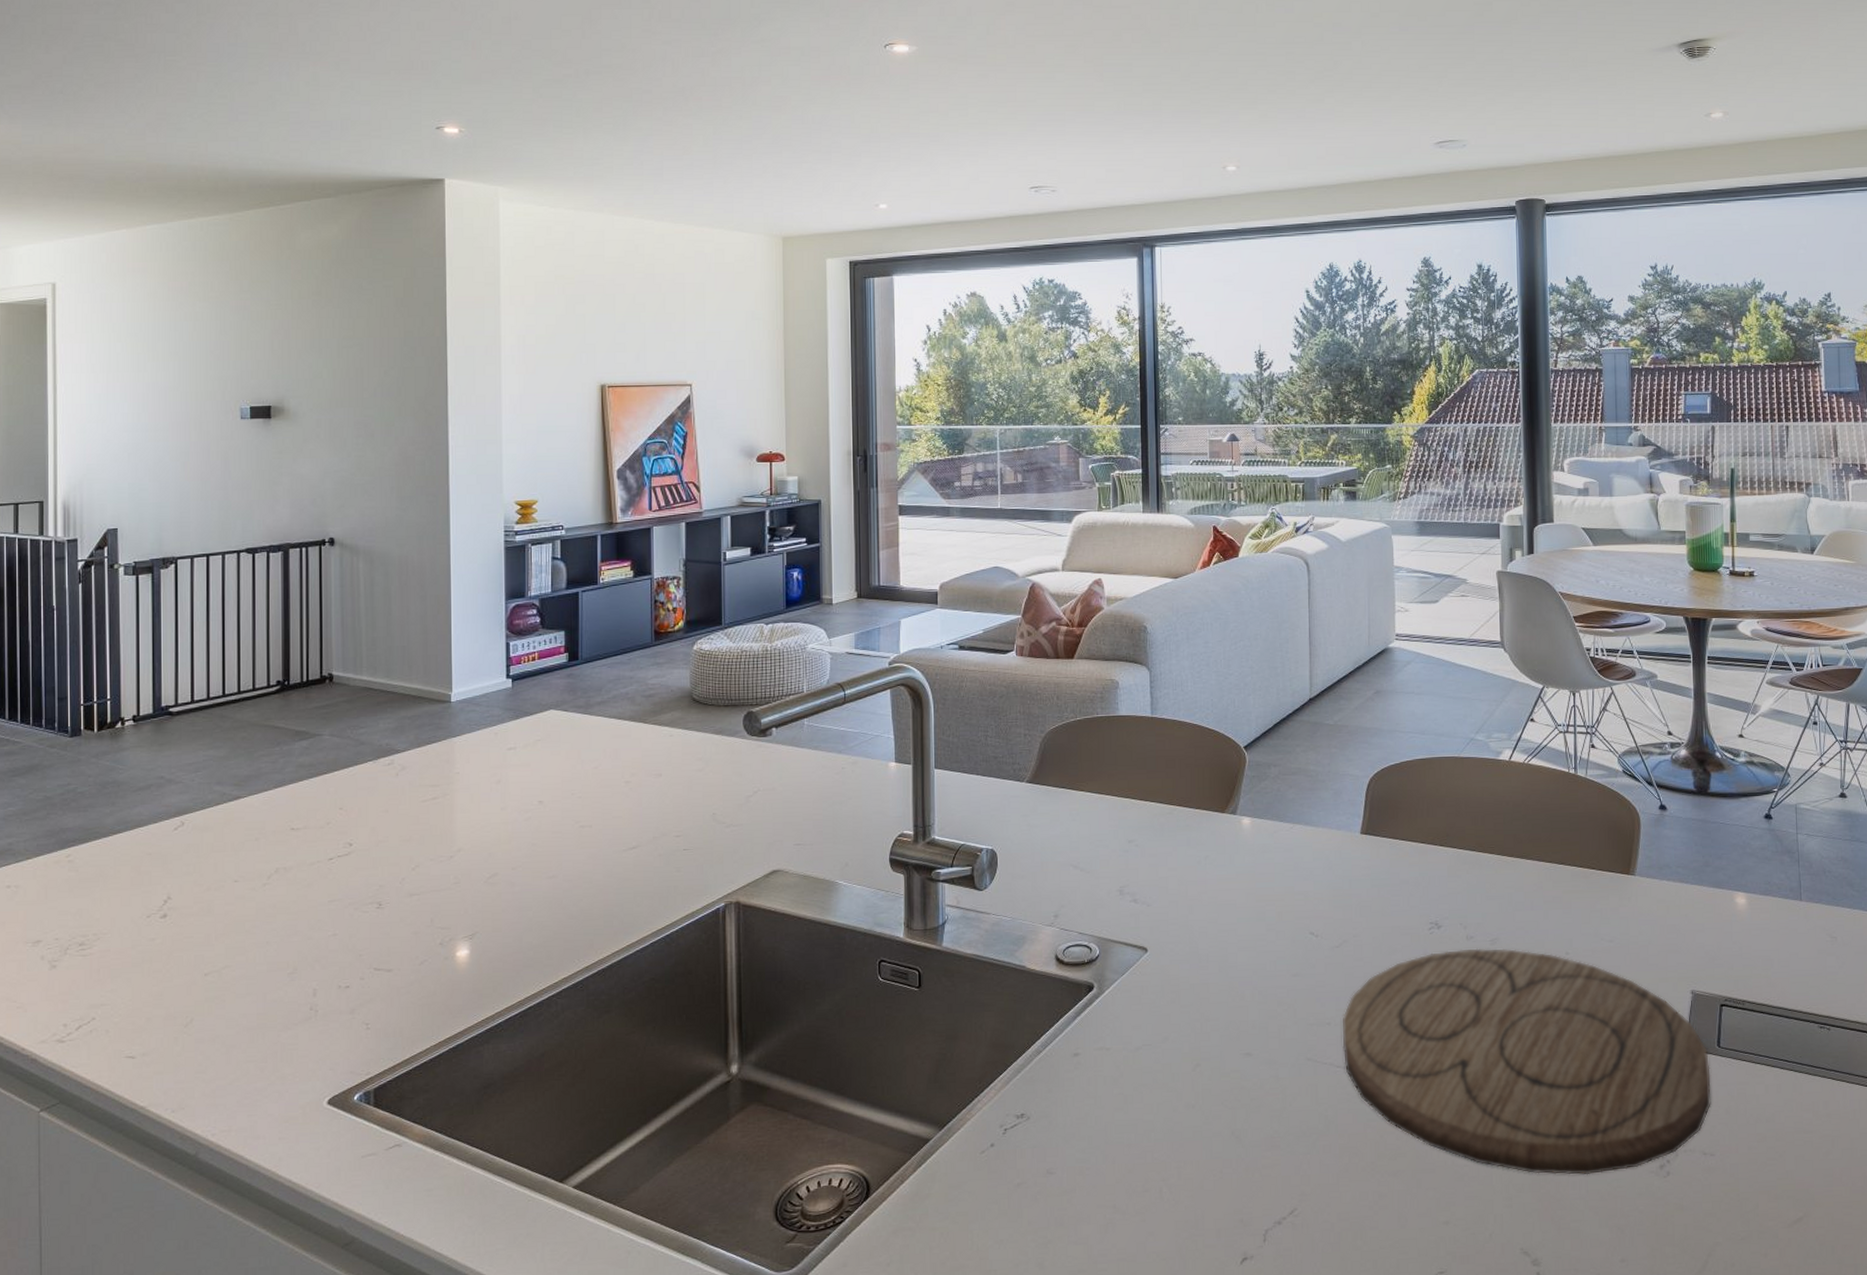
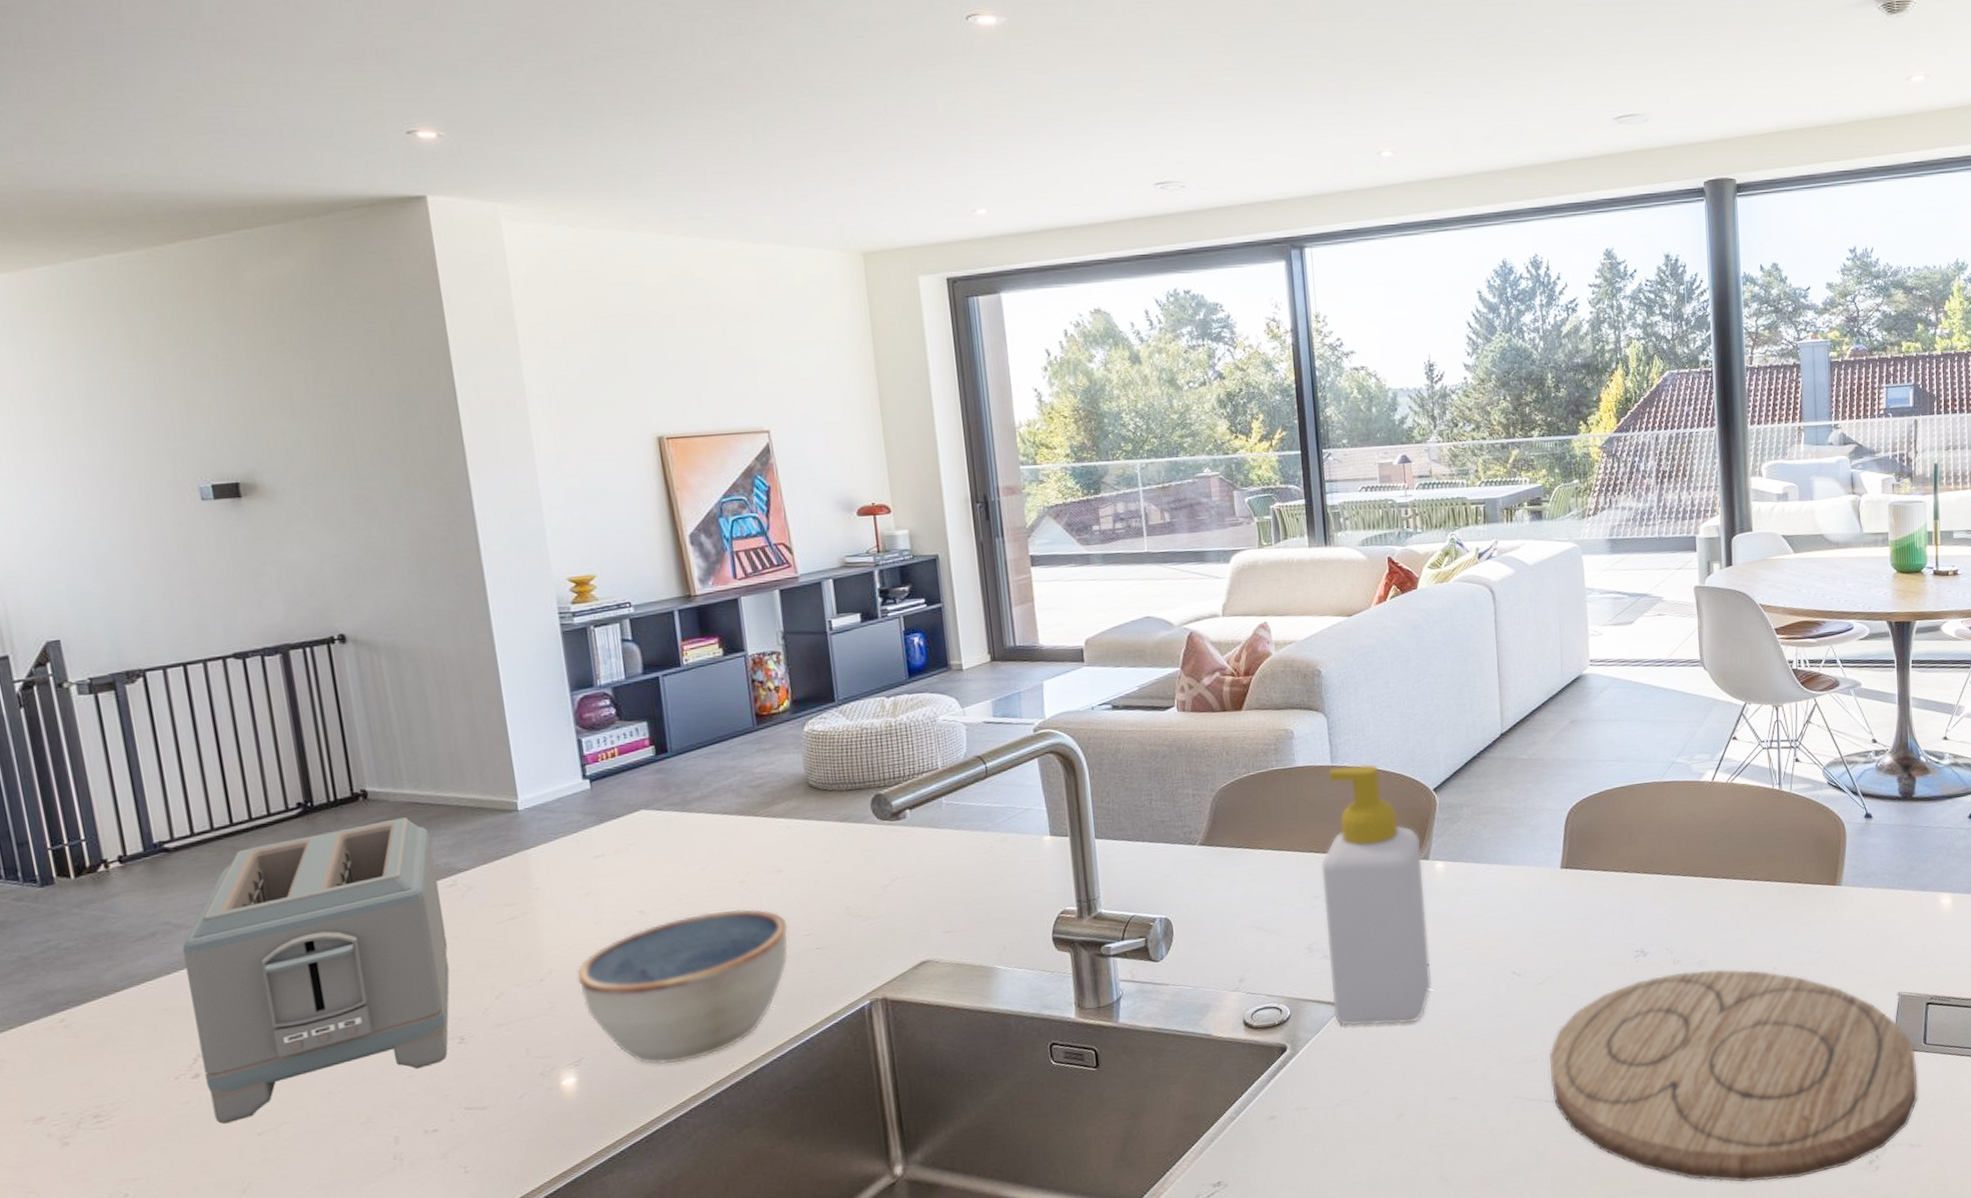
toaster: none [169,701,380,962] -> present [182,817,450,1124]
bowl: none [481,807,661,945] -> present [576,909,789,1065]
soap bottle: none [1136,718,1232,974] -> present [1321,764,1431,1026]

